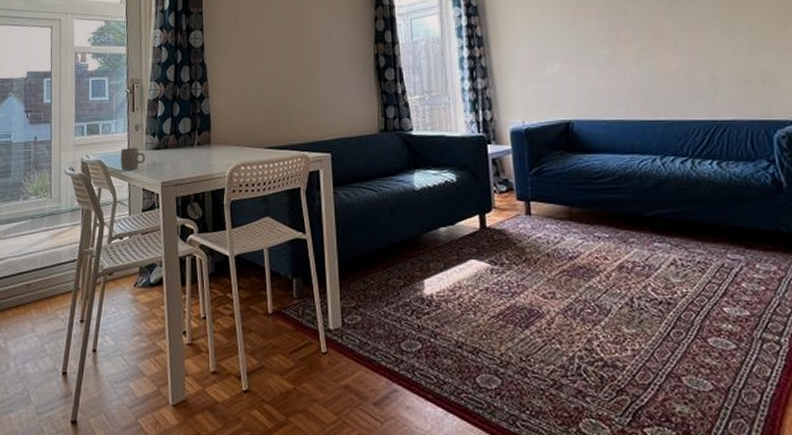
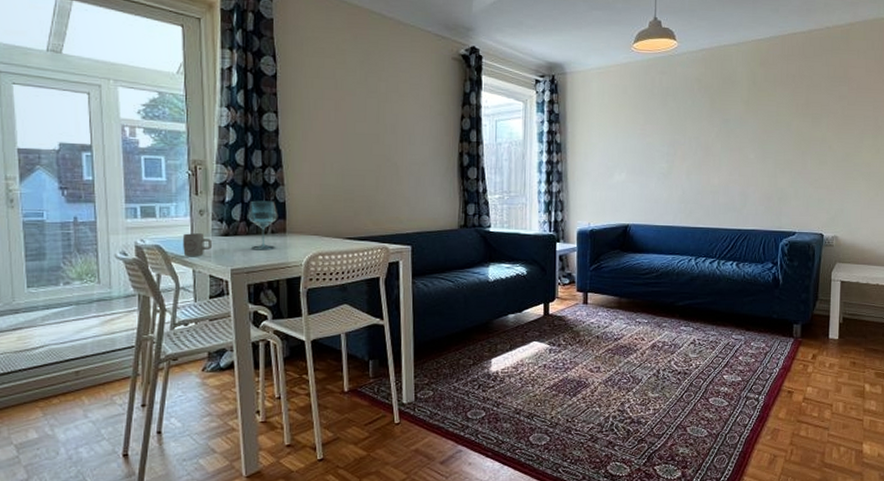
wine glass: none [176,113,204,163] -> present [247,200,278,250]

